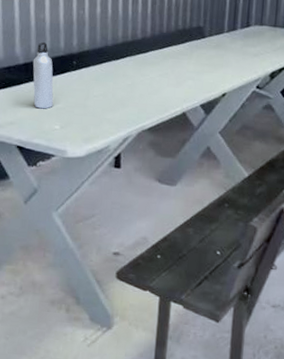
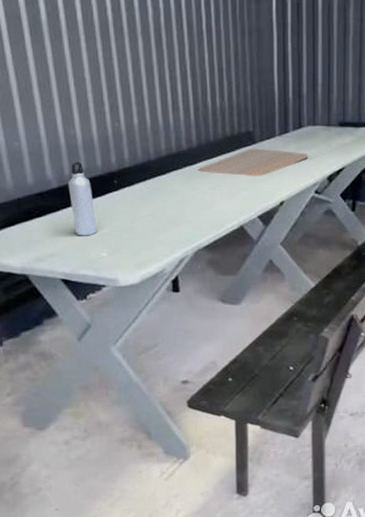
chopping board: none [150,42,253,69] -> present [199,148,308,177]

